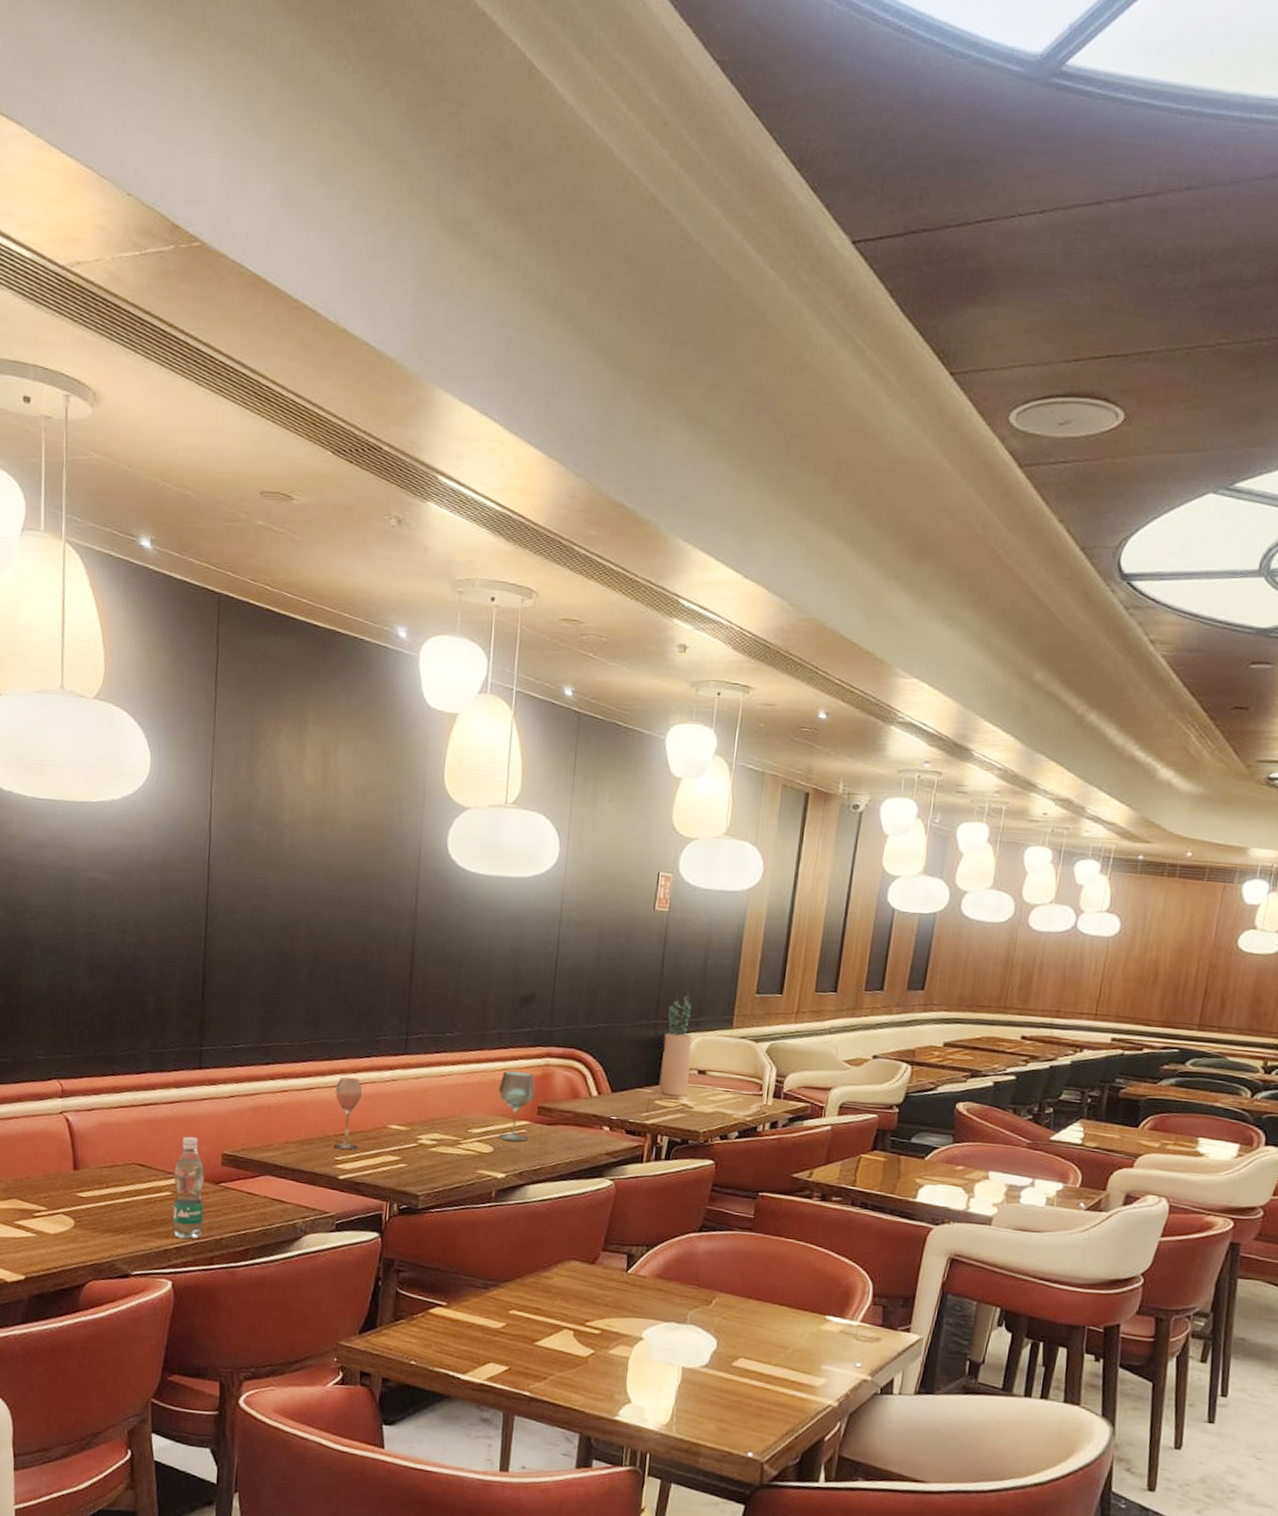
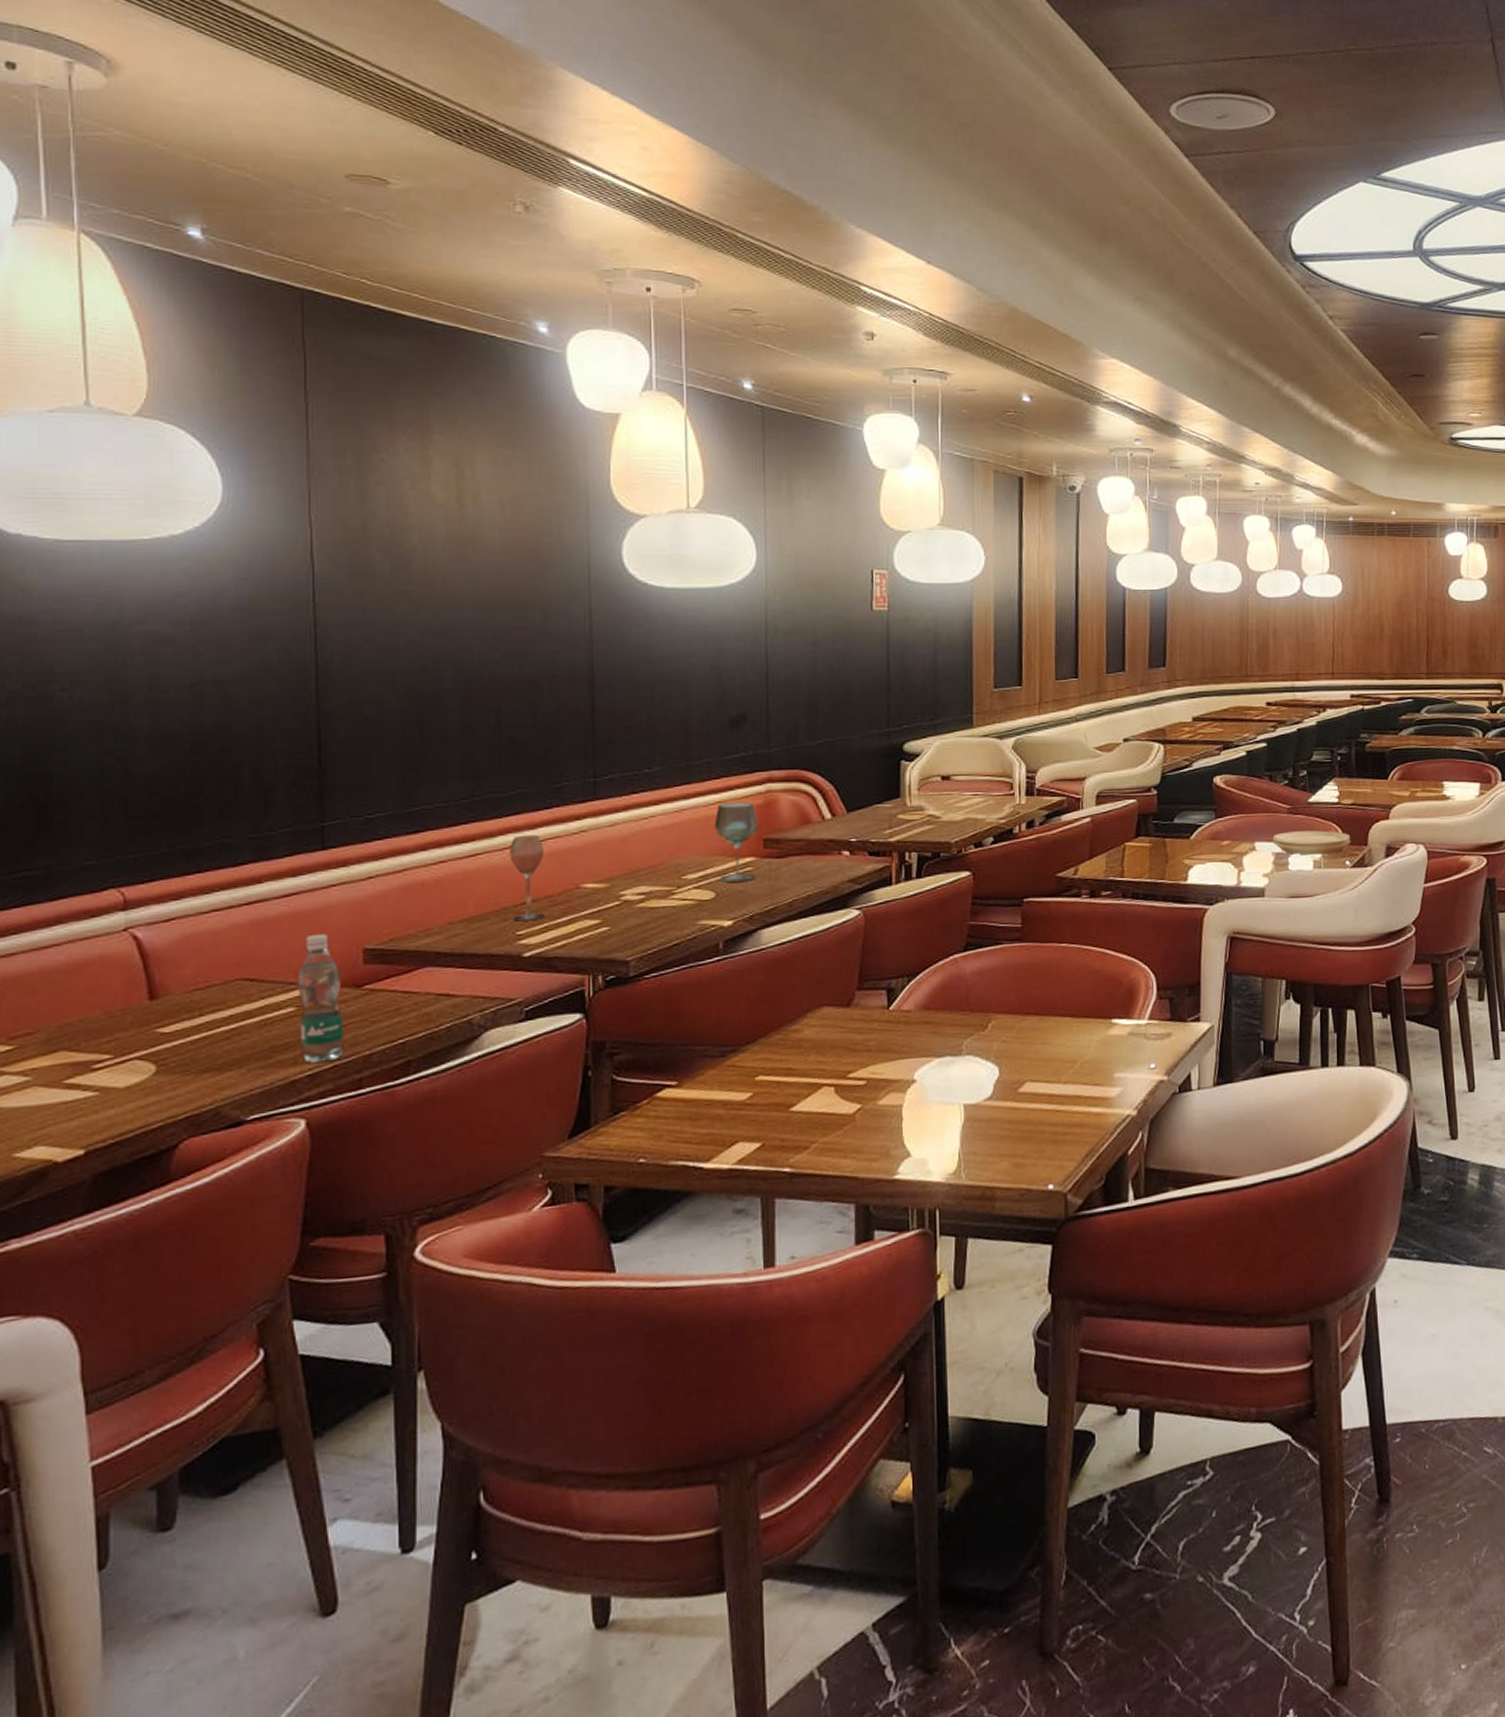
vase: present [661,991,692,1098] -> none [899,692,933,809]
plate: none [1007,1165,1090,1194] -> present [1272,830,1351,855]

